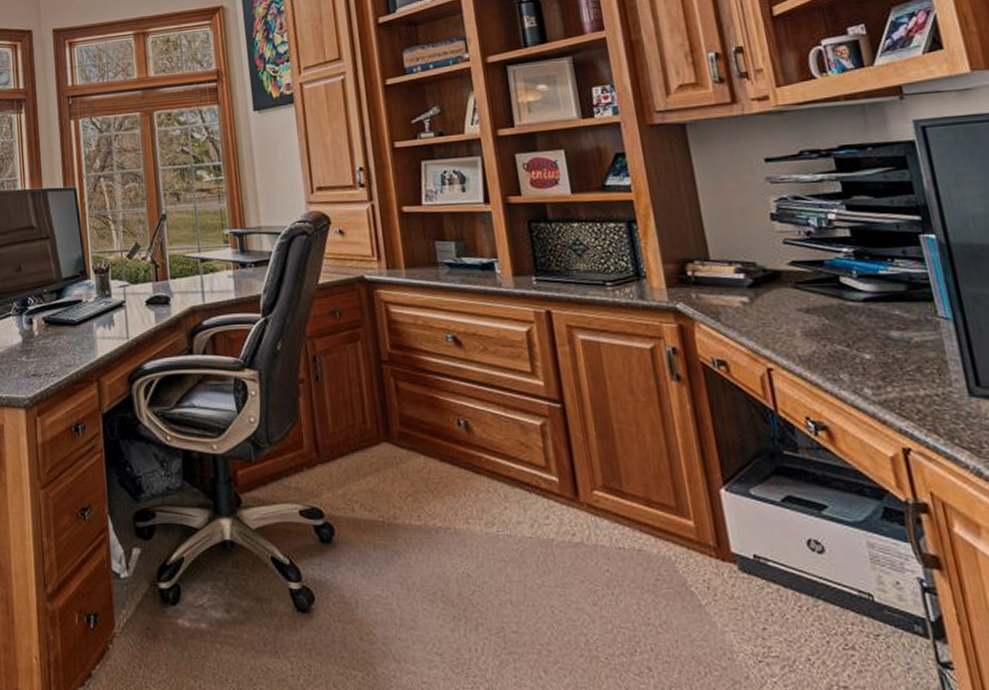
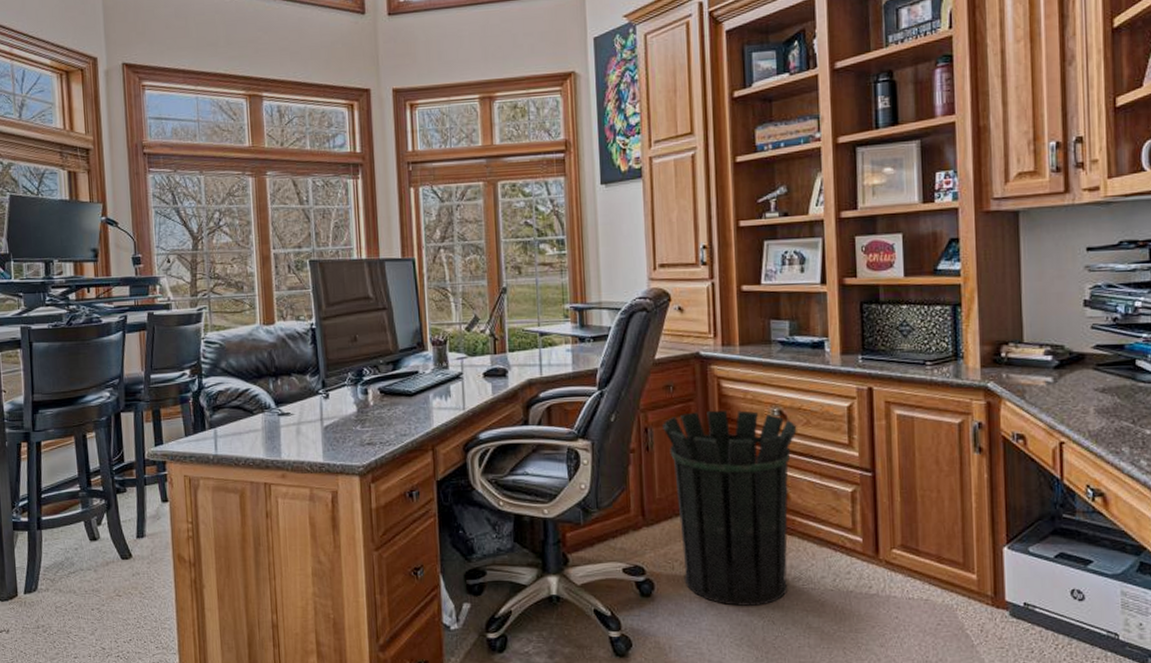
waste bin: none [330,336,481,555] -> present [661,410,797,606]

